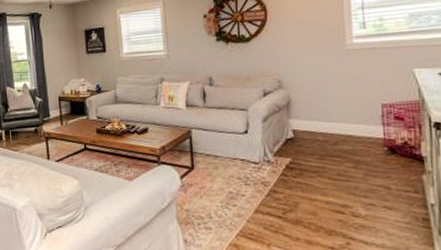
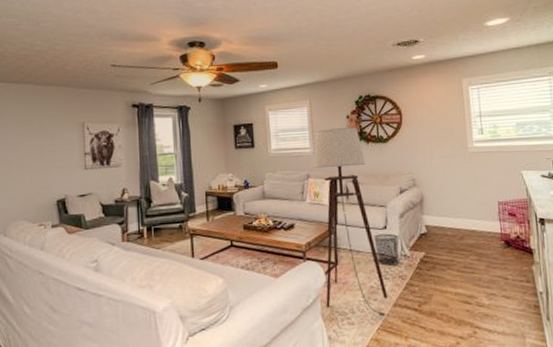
floor lamp: none [167,27,249,223] -> present [313,127,388,317]
waste bin: none [232,138,262,171] -> present [373,233,399,266]

